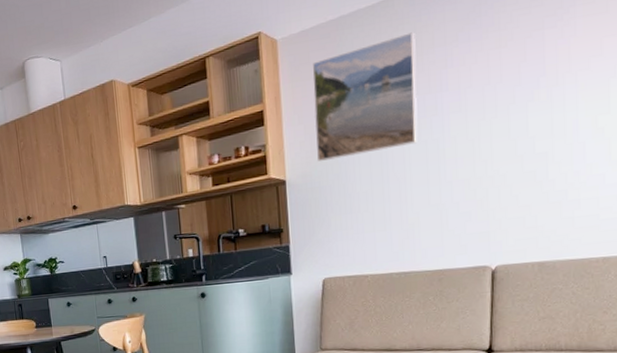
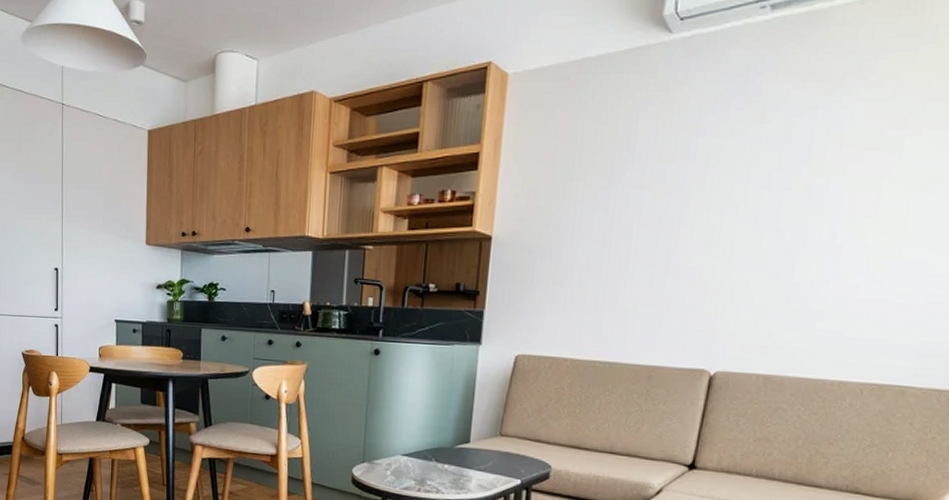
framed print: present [312,32,418,161] -> none [531,89,668,221]

